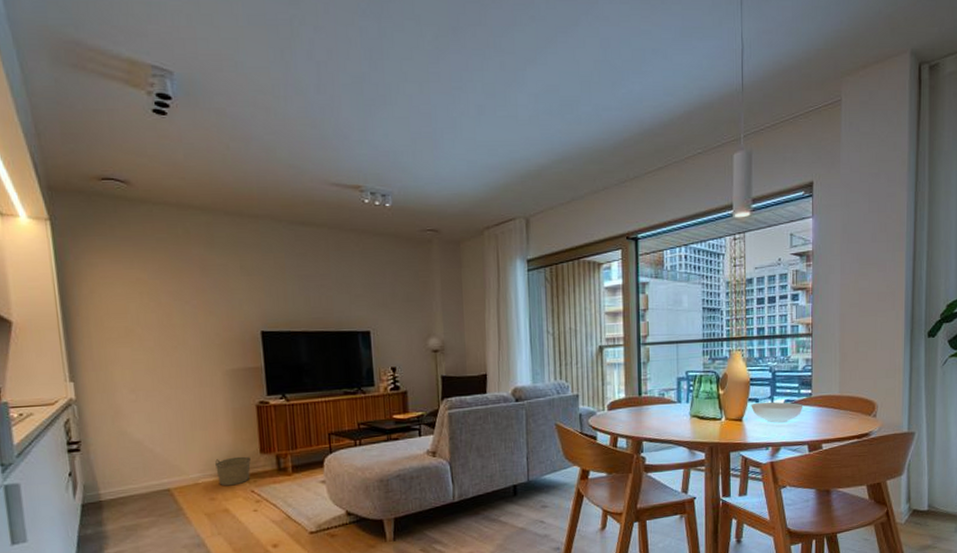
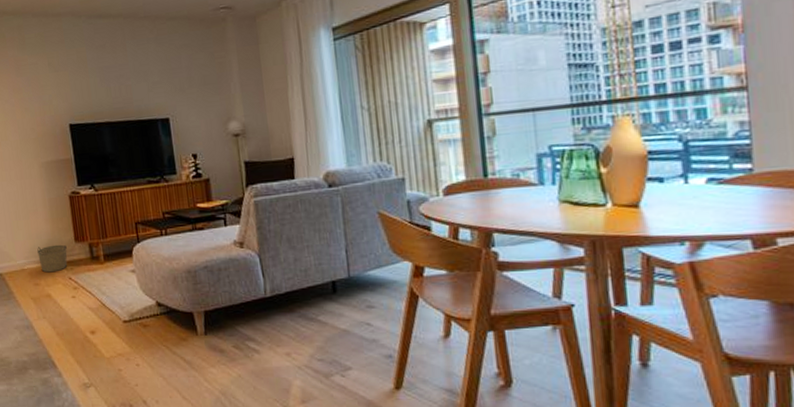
bowl: present [751,402,803,423] -> none [651,181,740,210]

